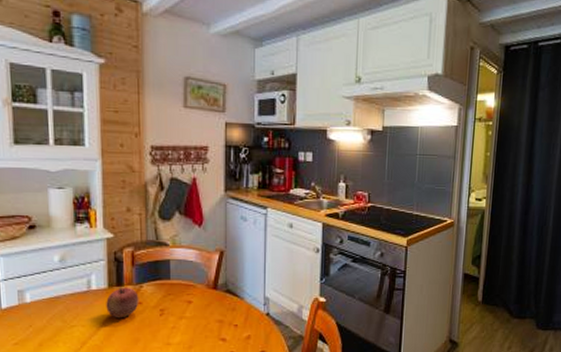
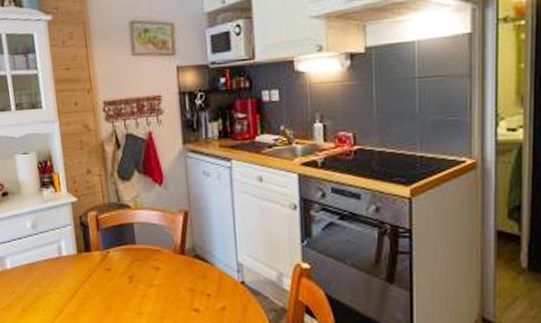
apple: present [106,287,139,318] -> none [76,253,108,286]

